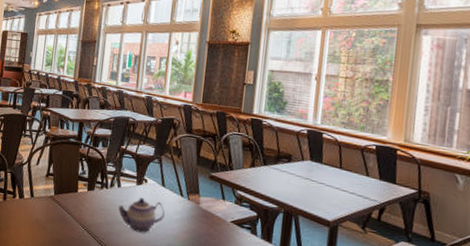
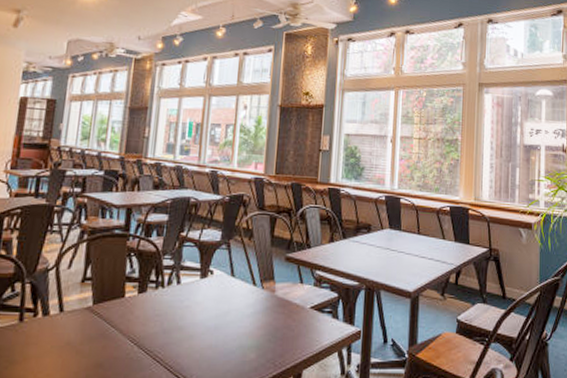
teapot: present [118,198,165,233] -> none [178,294,235,337]

